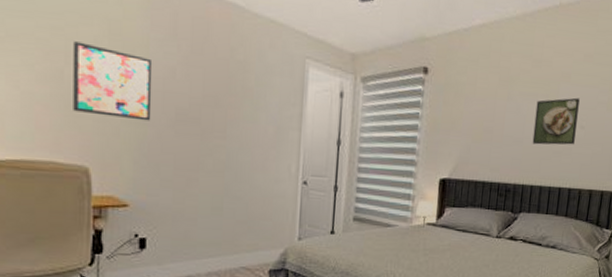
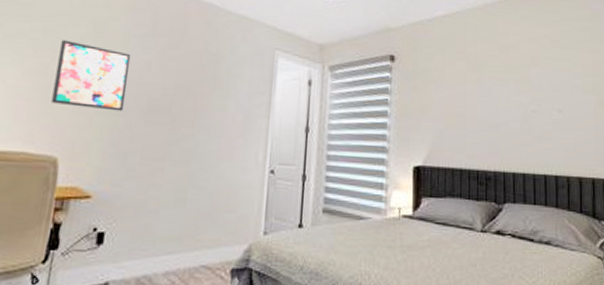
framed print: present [532,97,580,145] -> none [508,81,554,130]

